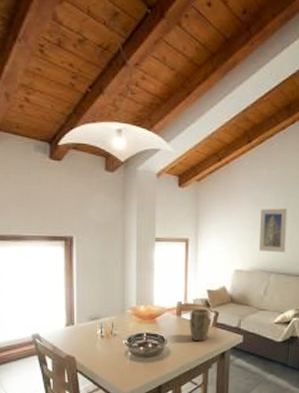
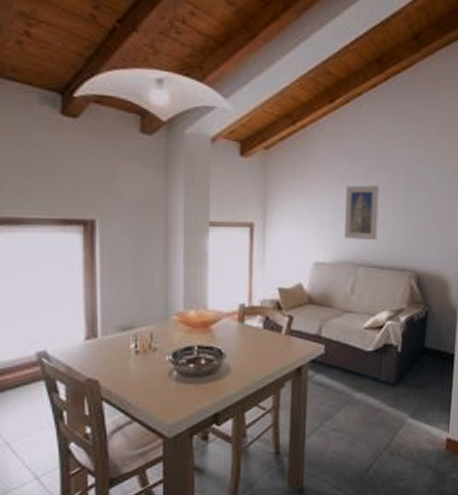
plant pot: present [188,308,211,342] -> none [254,311,284,355]

